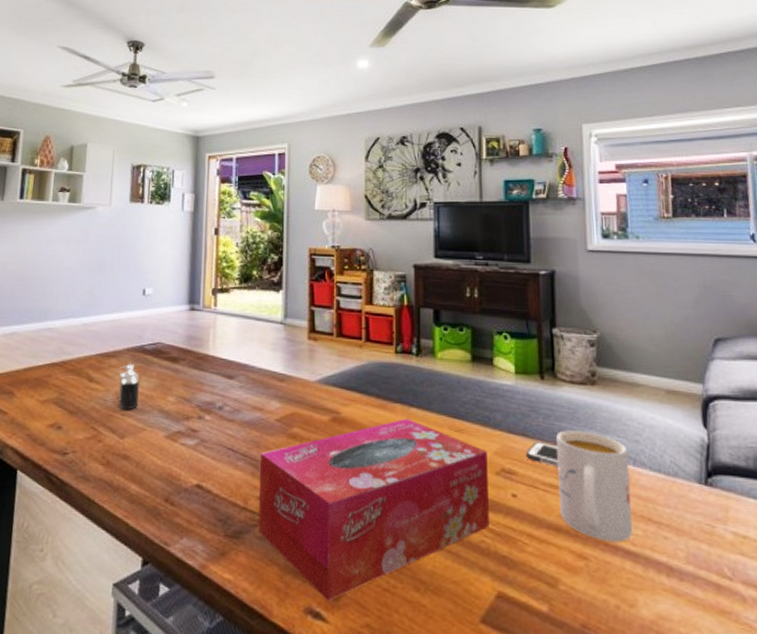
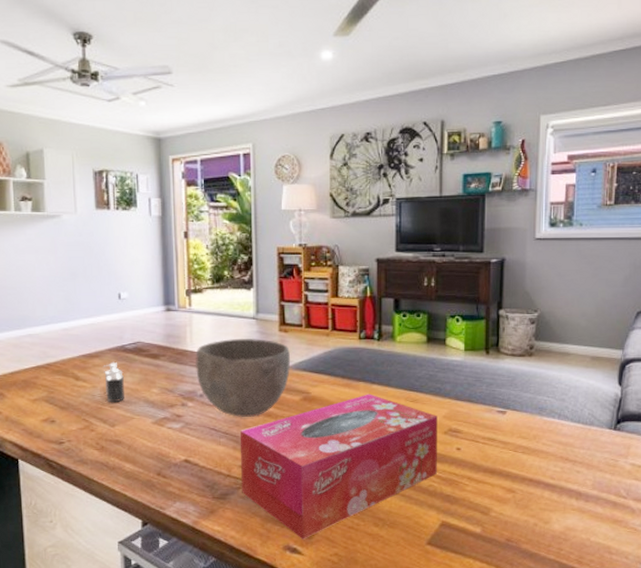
bowl: none [216,345,320,438] -> present [196,339,291,417]
cell phone: present [526,442,559,468] -> none [470,405,497,425]
mug: present [556,430,634,542] -> none [495,394,555,478]

